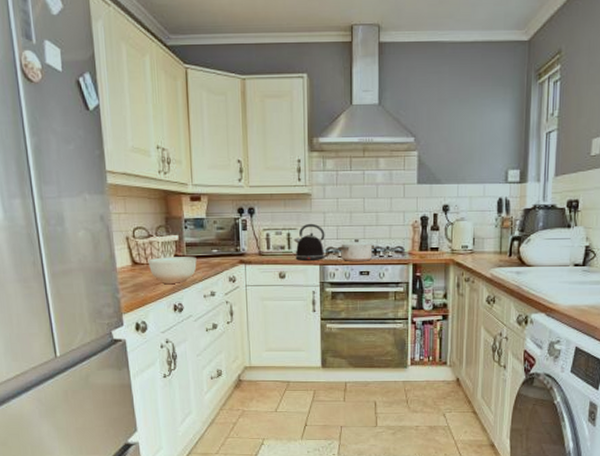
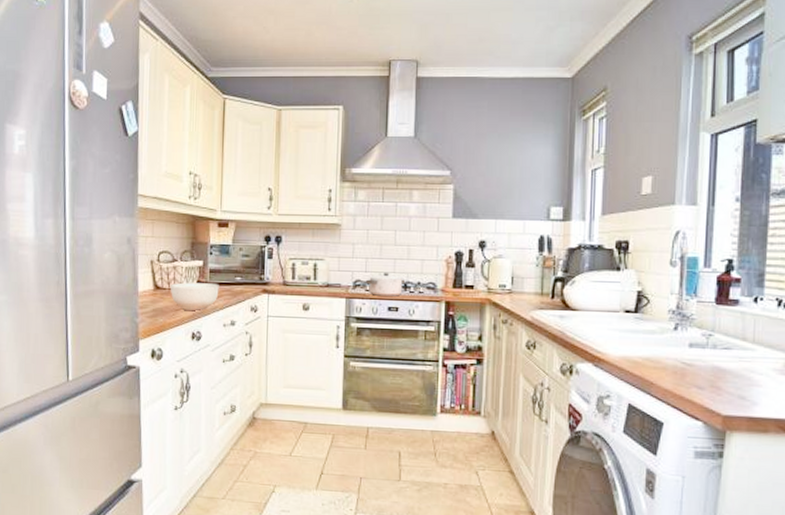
kettle: present [293,223,327,261] -> none [320,254,354,293]

